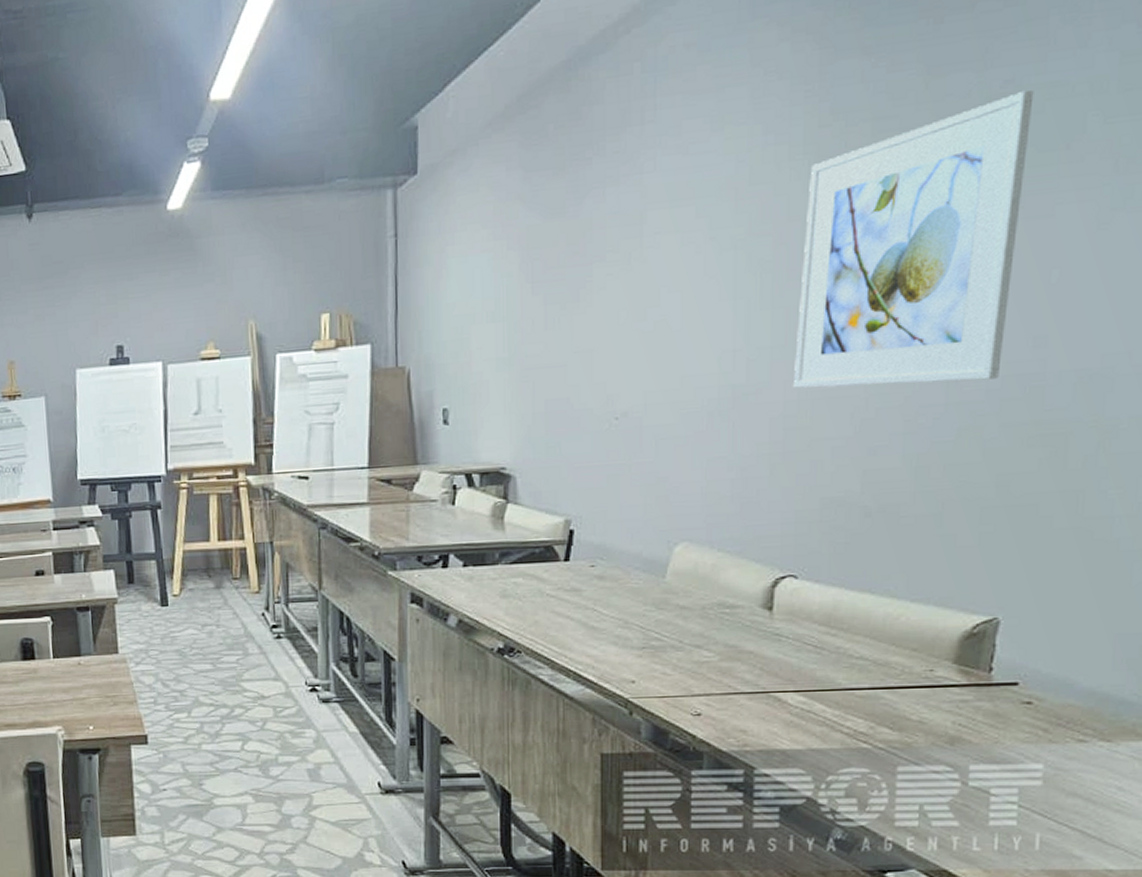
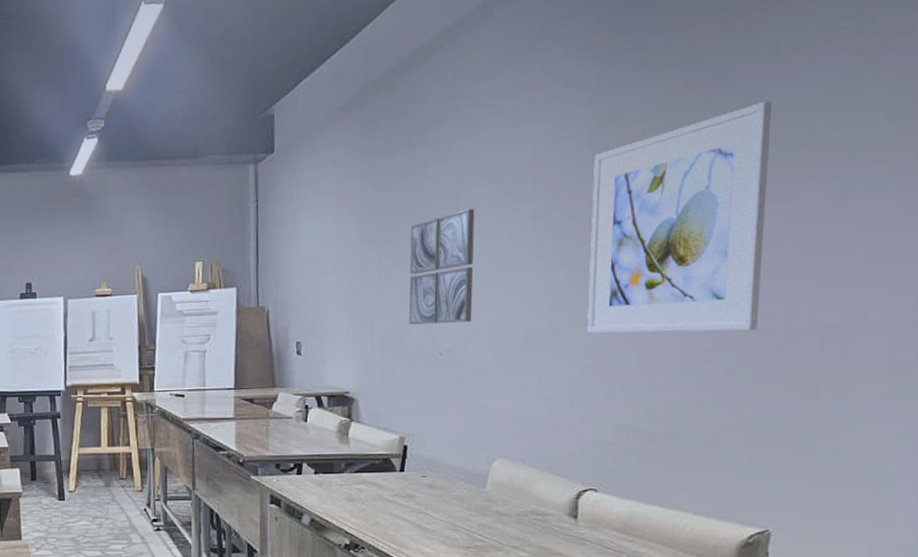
wall art: none [578,237,662,384] -> present [408,208,475,325]

